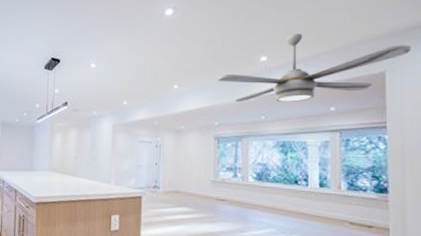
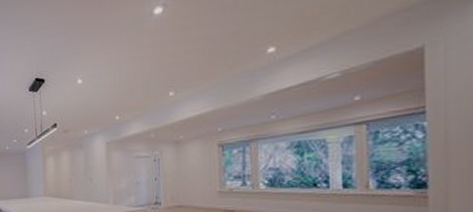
ceiling fan: present [216,33,412,103] -> none [216,9,460,104]

